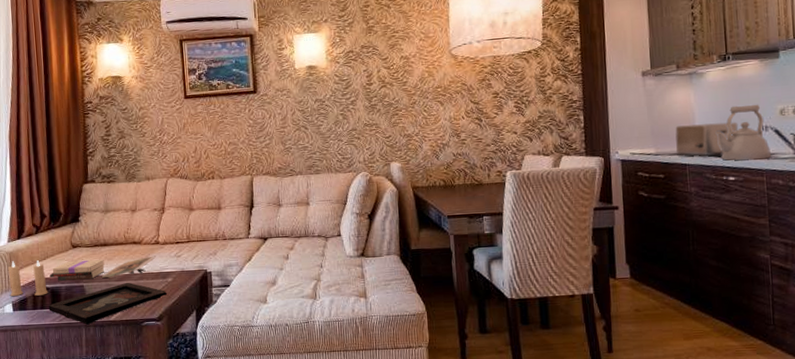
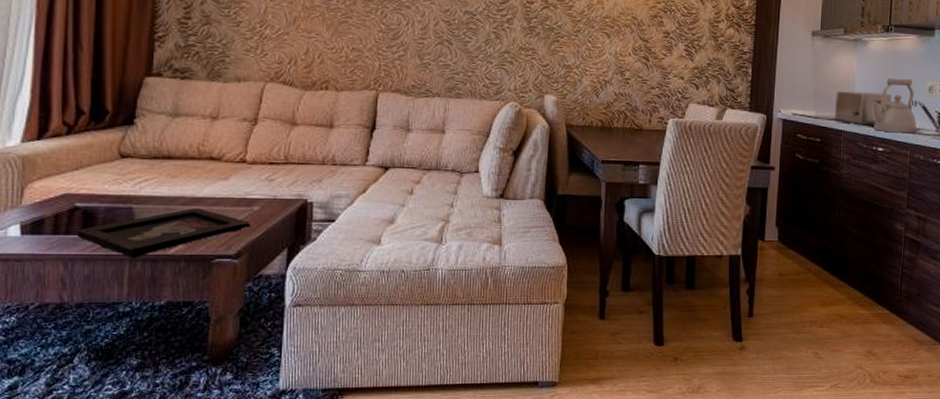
candle: present [8,260,48,297] -> none [17,168,79,217]
books: present [49,260,105,281] -> none [82,174,166,201]
magazine: present [102,255,157,278] -> none [161,177,241,201]

